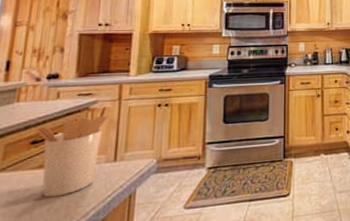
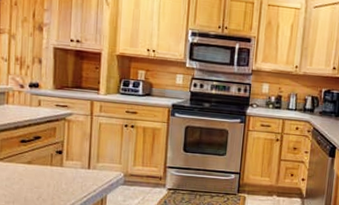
utensil holder: present [35,104,108,198] -> none [23,118,82,190]

